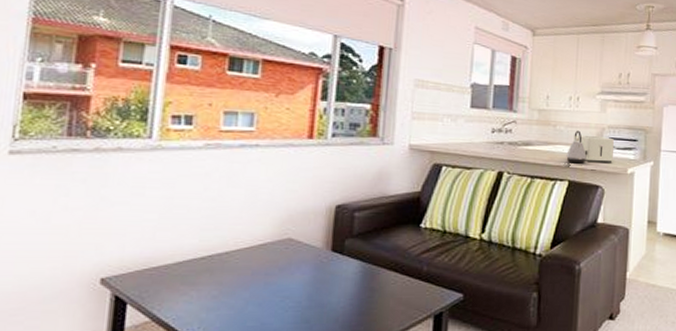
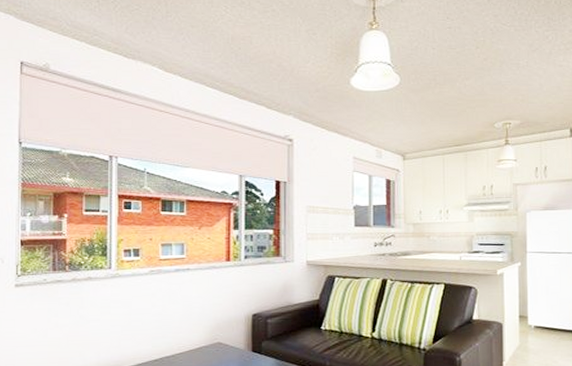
kettle: present [566,130,587,164] -> none [441,239,459,268]
toaster: present [573,134,614,164] -> none [446,242,483,267]

